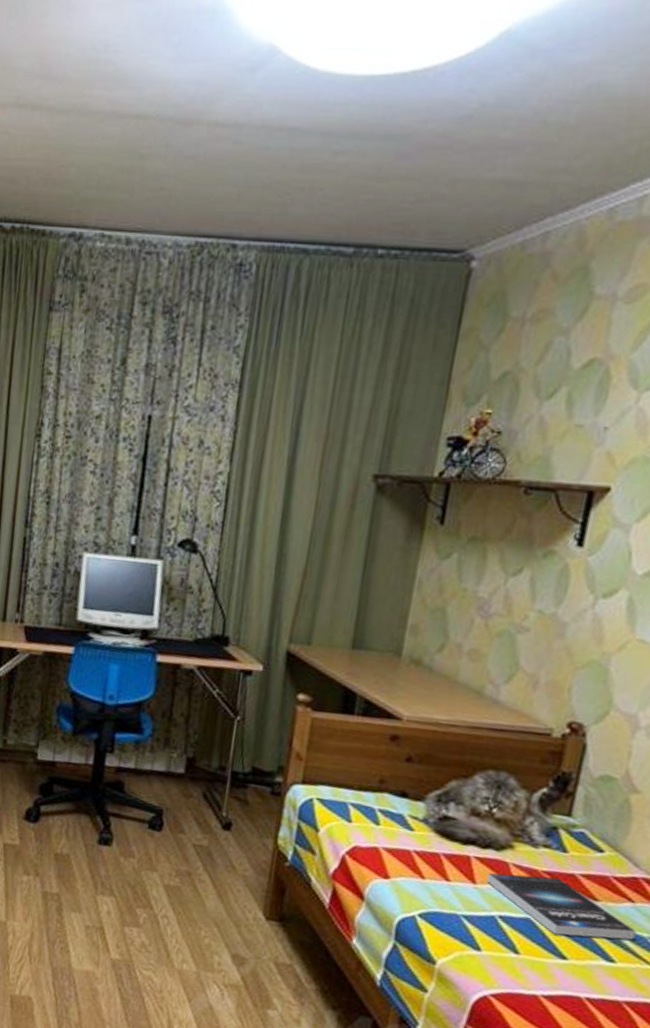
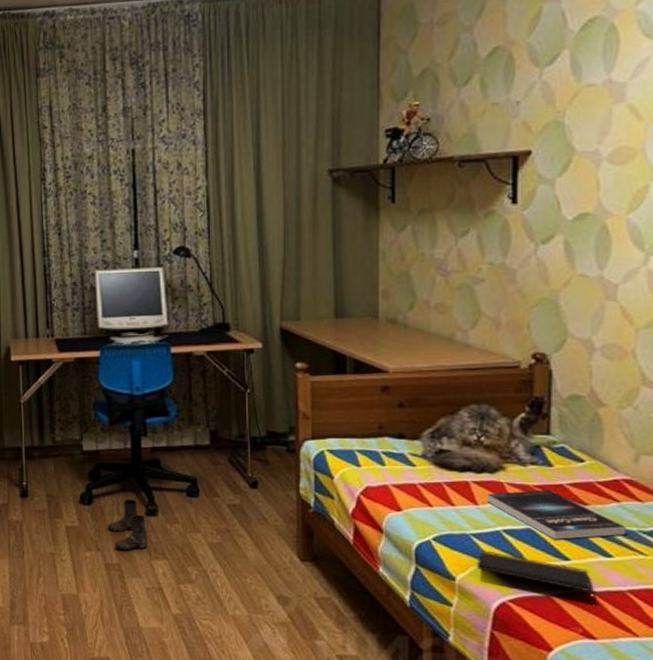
boots: none [52,822,97,881] -> present [108,499,148,551]
notepad: none [462,935,586,1010] -> present [476,550,594,603]

